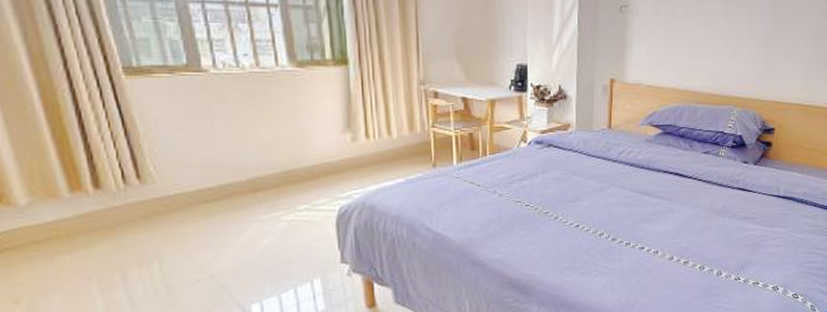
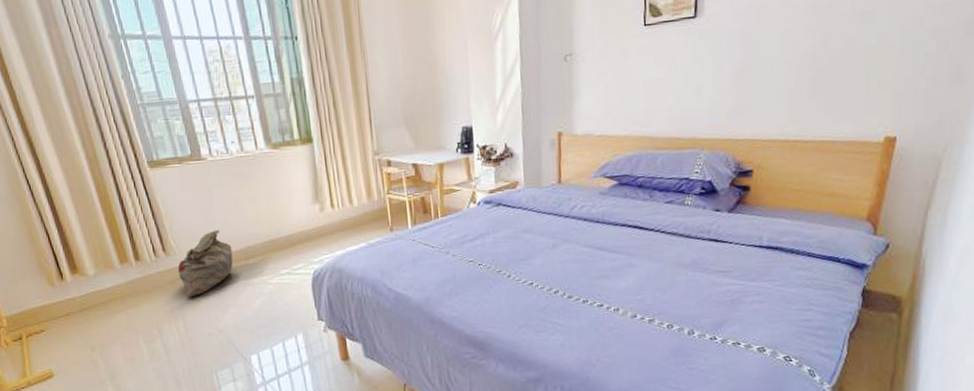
bag: none [156,155,236,237] -> present [177,229,233,298]

